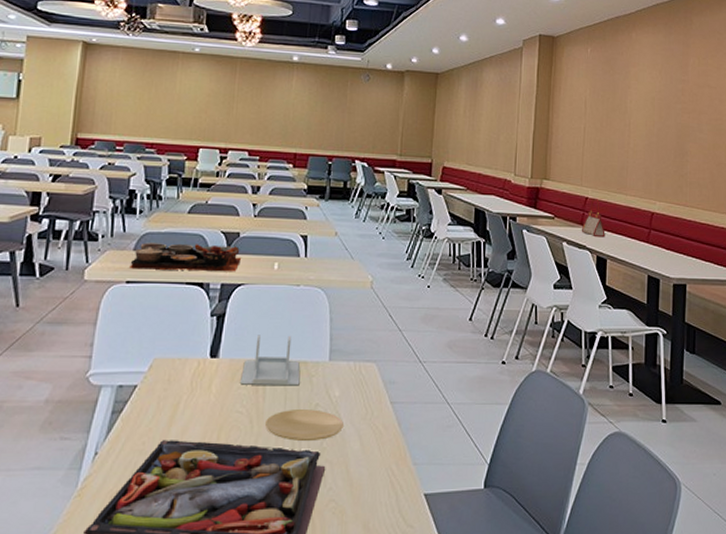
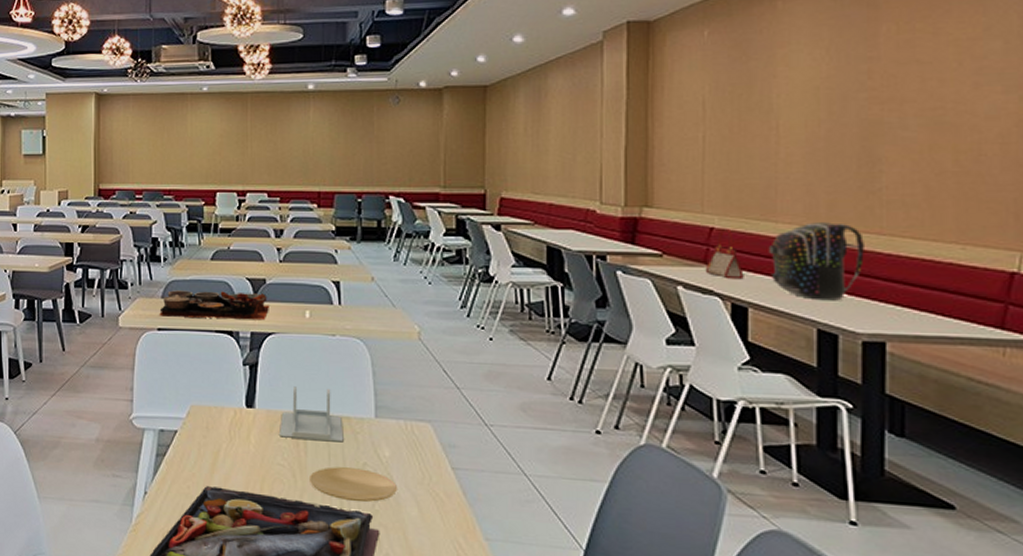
backpack: none [621,196,676,254] -> present [768,222,864,301]

